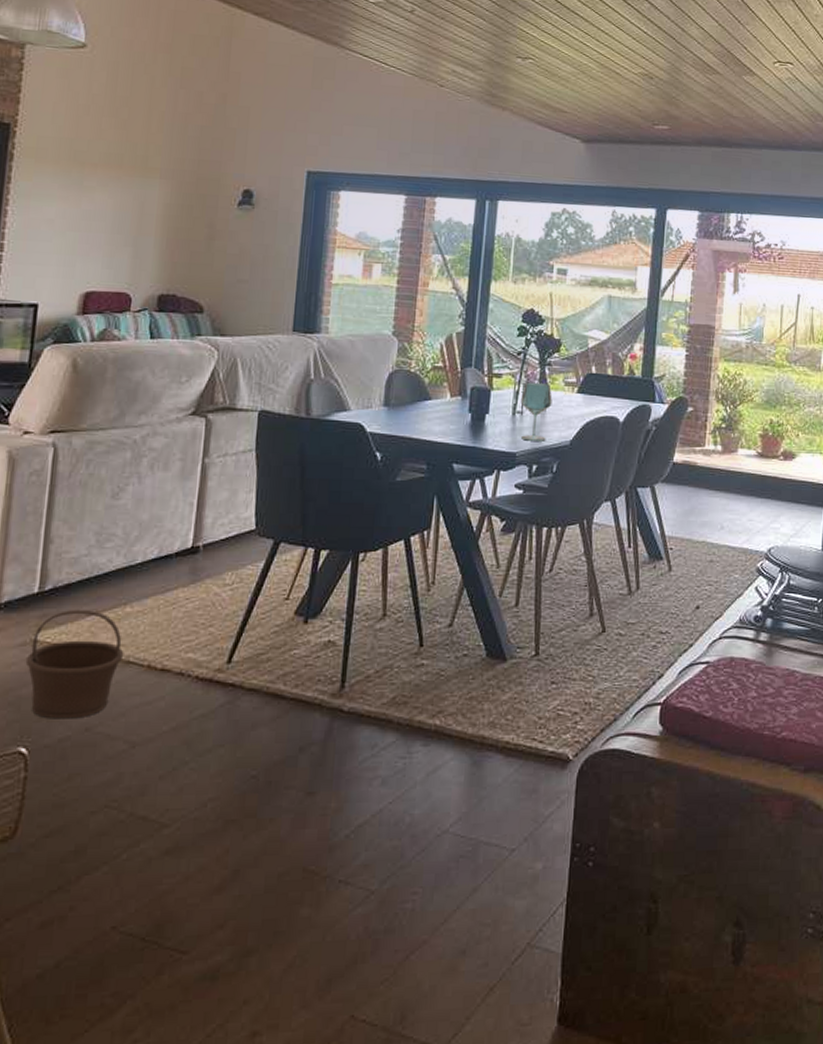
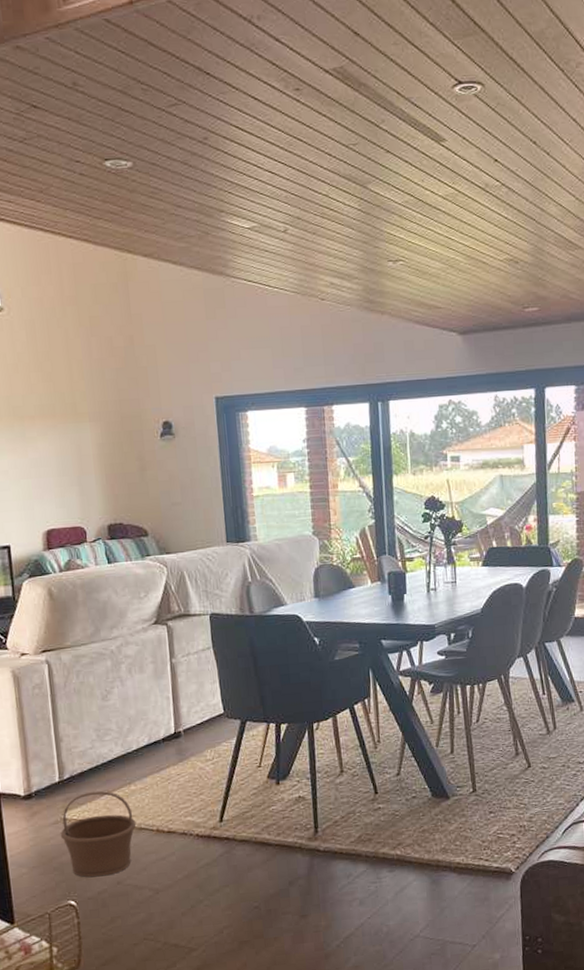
wine glass: present [520,382,552,441] -> none [433,561,461,613]

